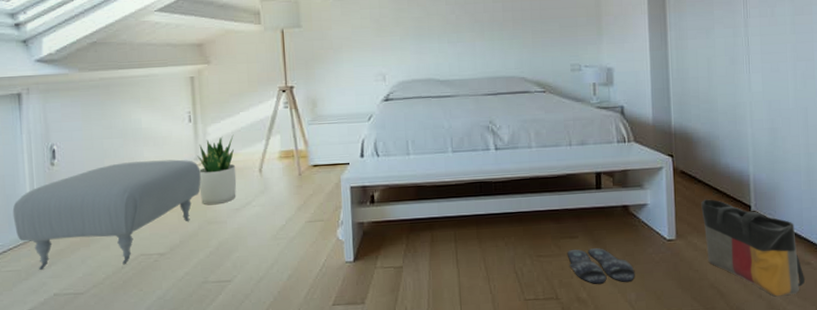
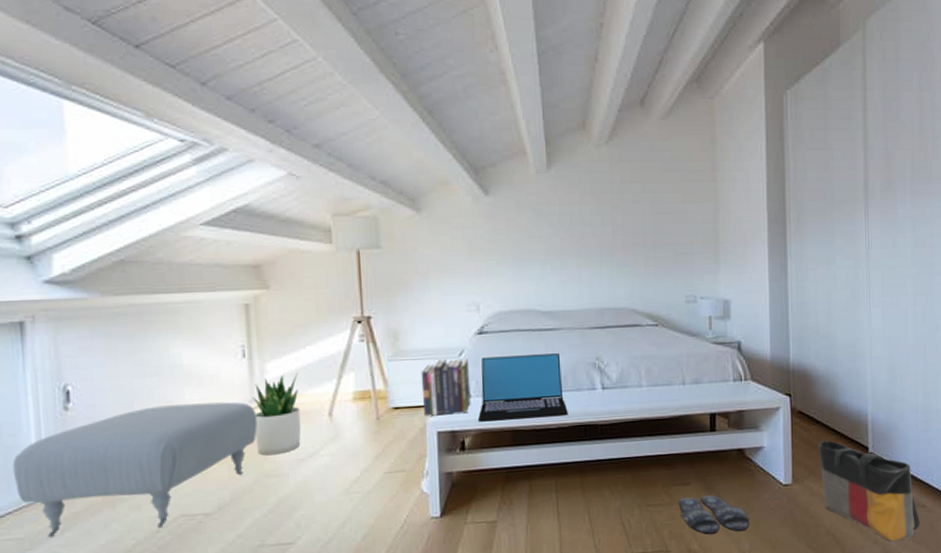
books: none [336,122,379,173] -> present [421,358,471,416]
laptop: none [386,117,465,178] -> present [478,353,568,422]

